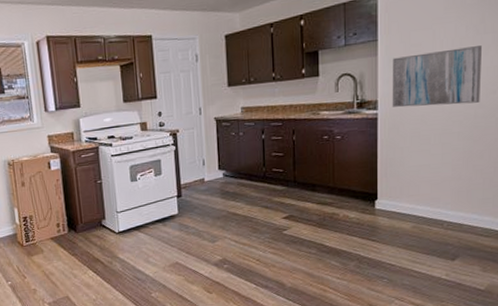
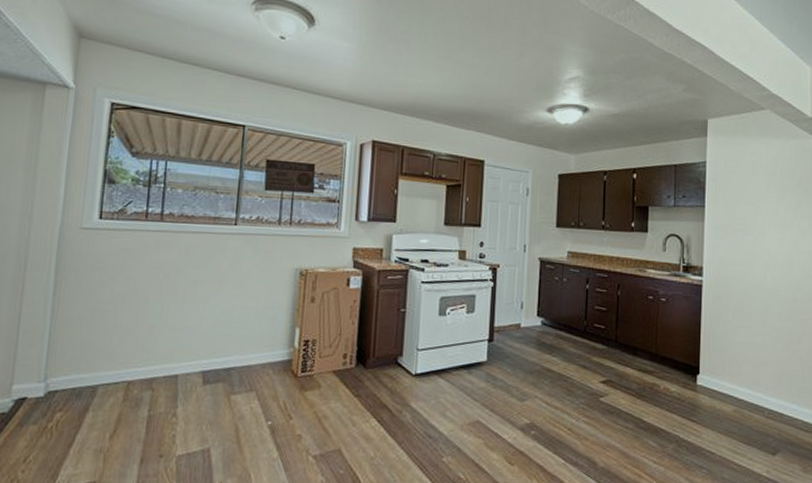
wall art: present [392,46,482,108] -> none [716,226,799,285]

